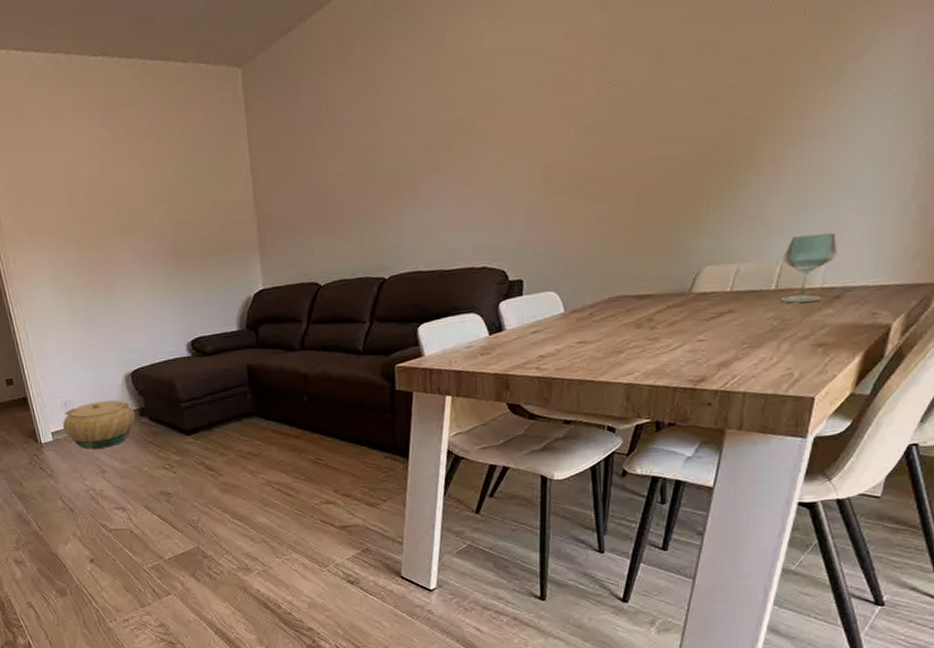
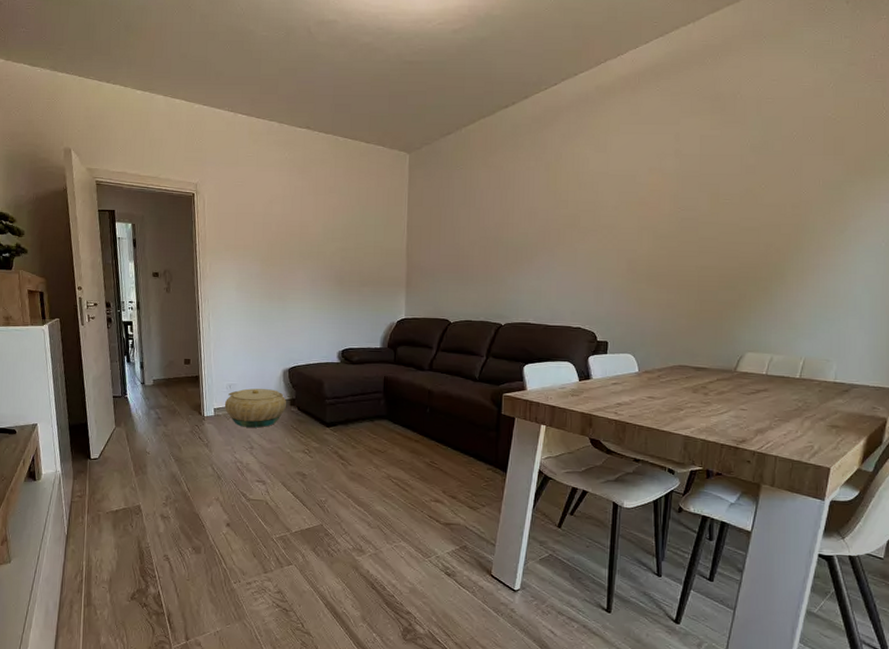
wine glass: present [780,232,838,303] -> none [803,340,846,392]

